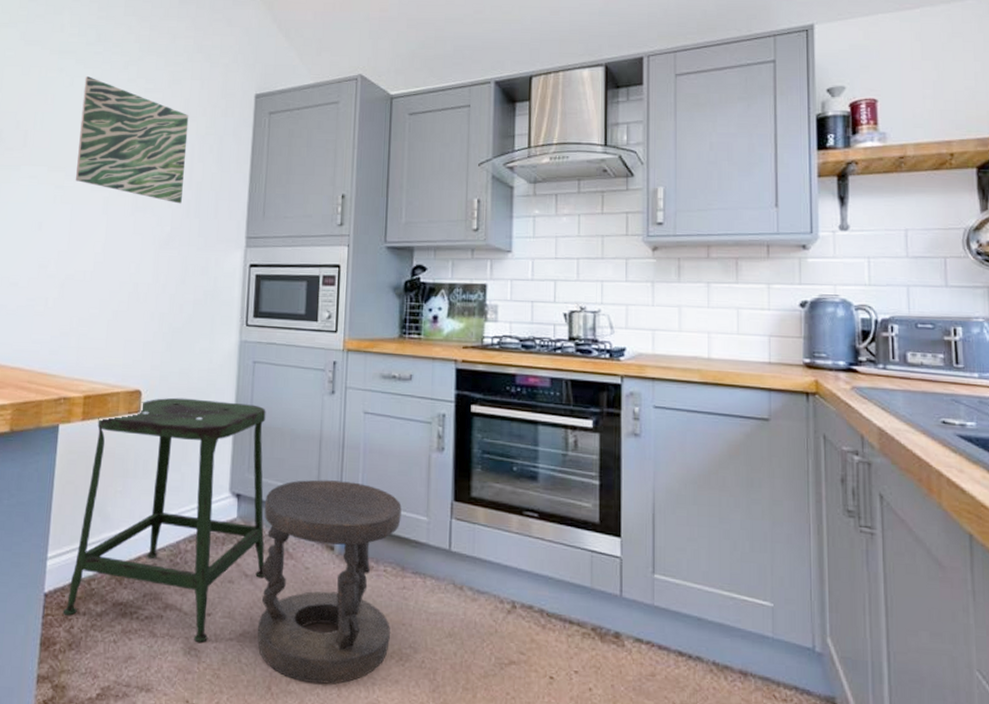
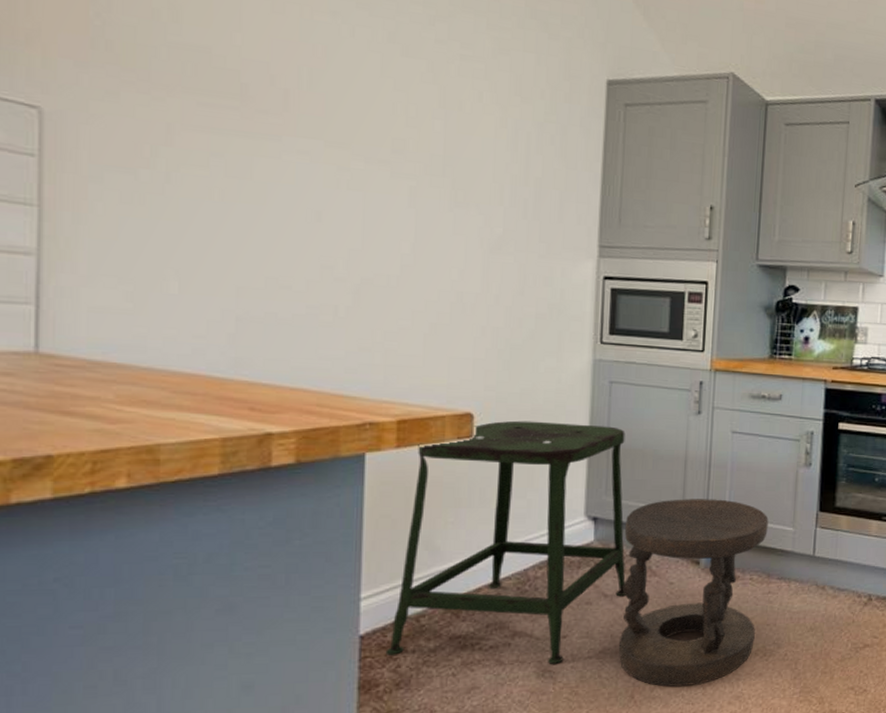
wall art: present [76,76,189,204] -> none [367,27,522,202]

